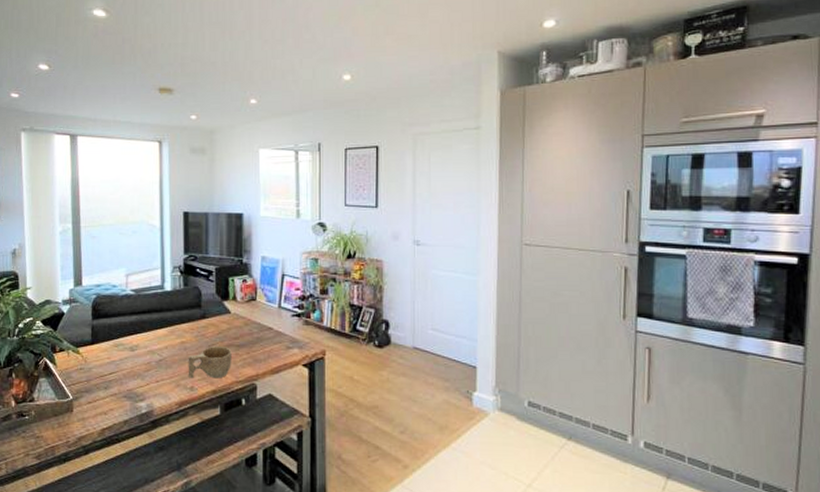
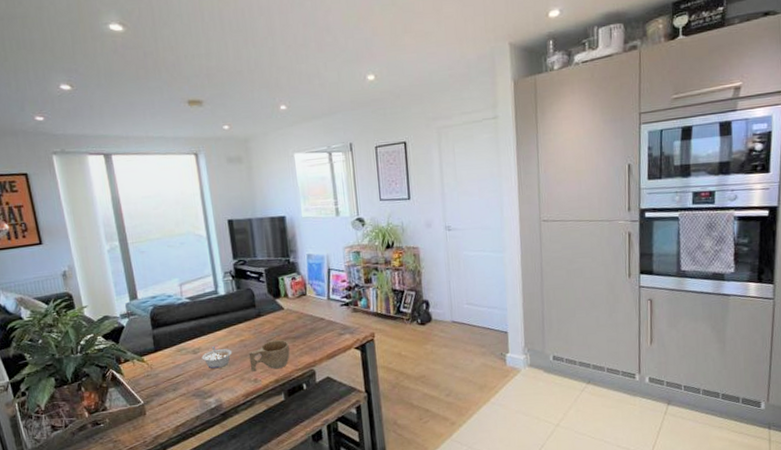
legume: none [138,345,171,370] -> present [201,346,233,369]

